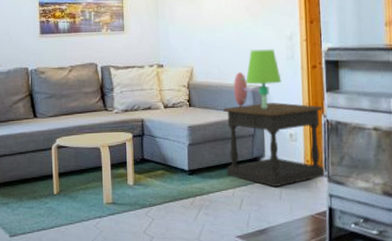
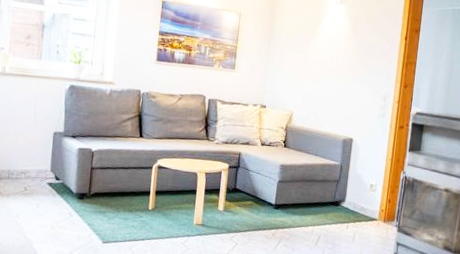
side table: present [223,102,324,187] -> none [309,152,404,230]
lampshade: present [234,49,282,109] -> none [326,104,371,159]

